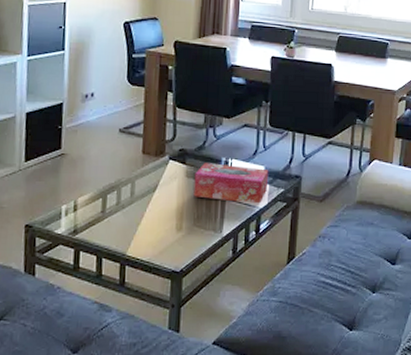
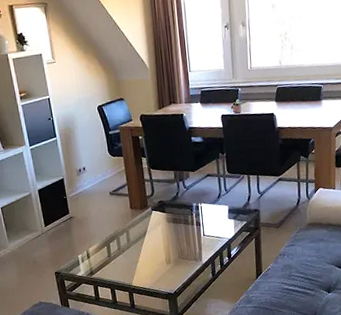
tissue box: present [193,163,269,202] -> none [173,208,233,237]

